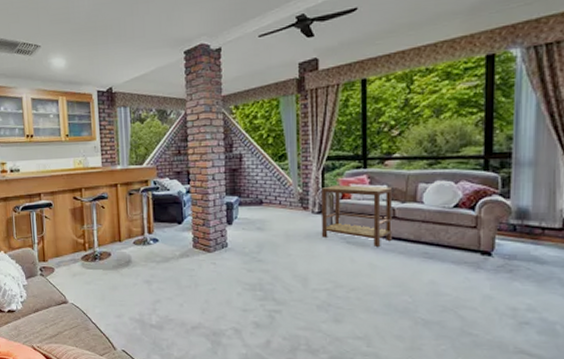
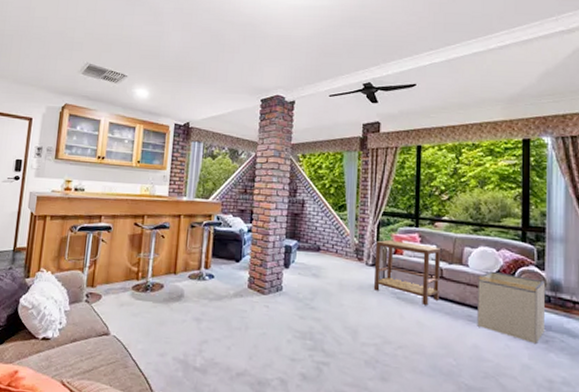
storage bin: none [434,205,510,274] -> present [477,271,545,343]

